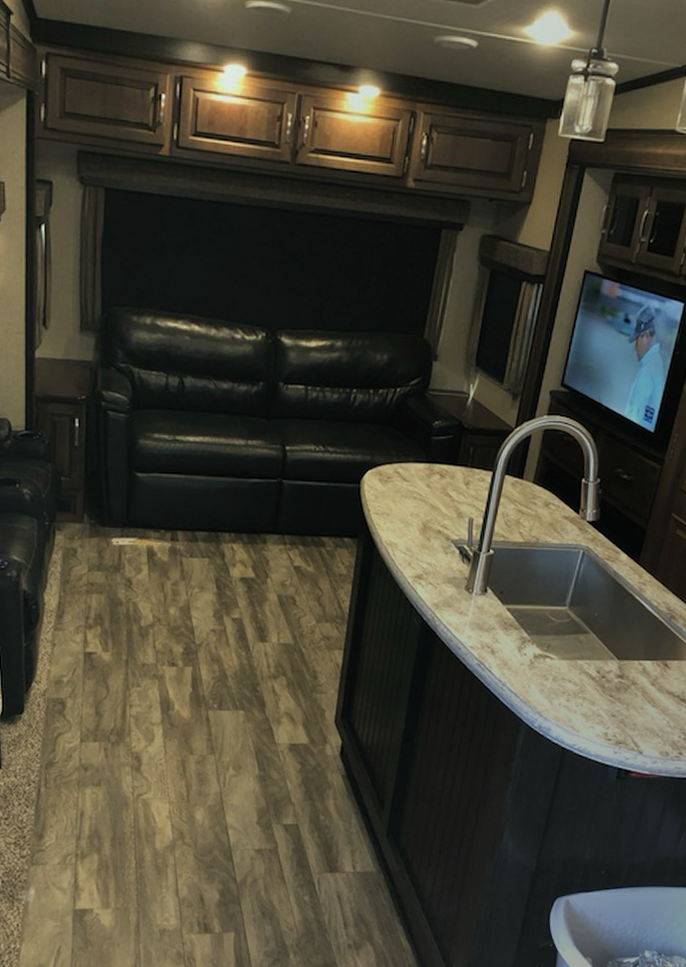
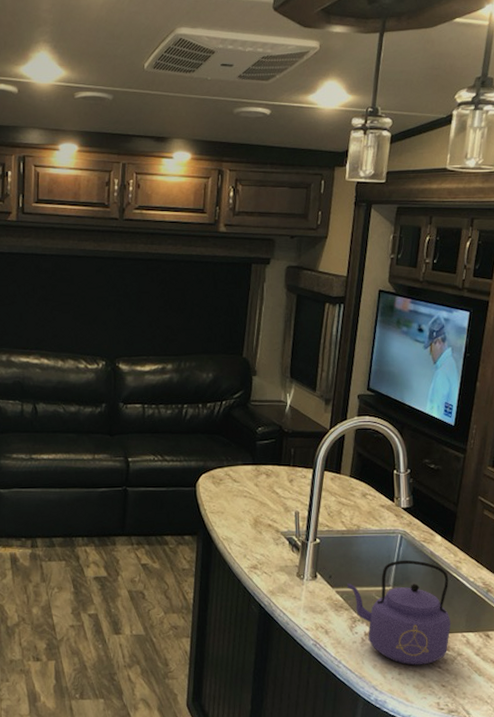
kettle: none [518,578,631,693] -> present [346,559,452,666]

